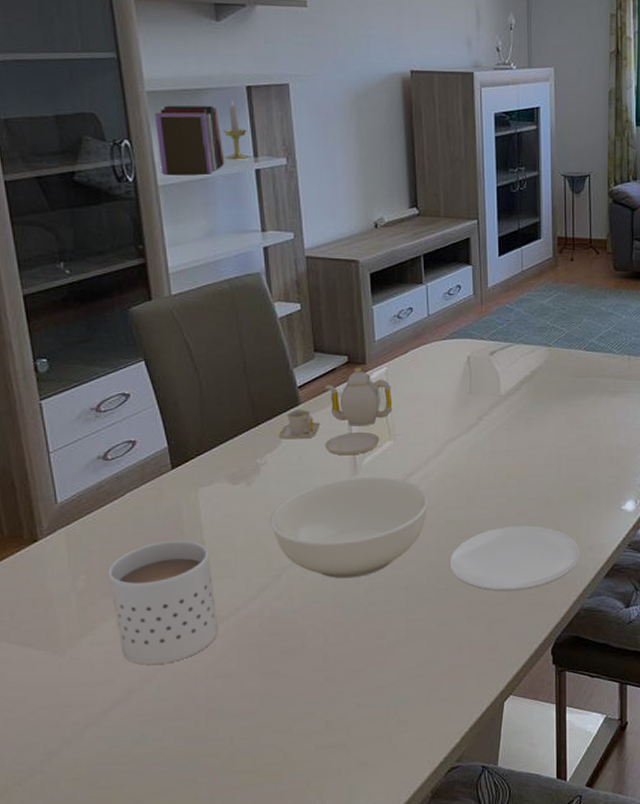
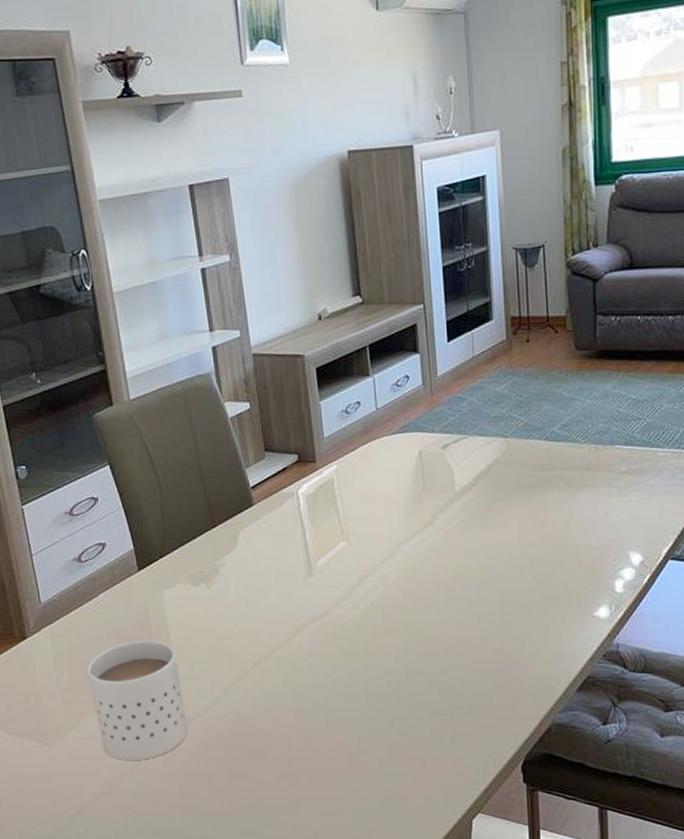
books: present [154,105,225,175] -> none [106,208,173,281]
candlestick: present [223,99,249,160] -> none [169,199,195,261]
bowl: present [269,477,429,579] -> none [229,579,386,683]
teapot: present [279,367,393,456] -> none [235,465,345,557]
plate: present [449,525,580,592] -> none [409,631,549,702]

